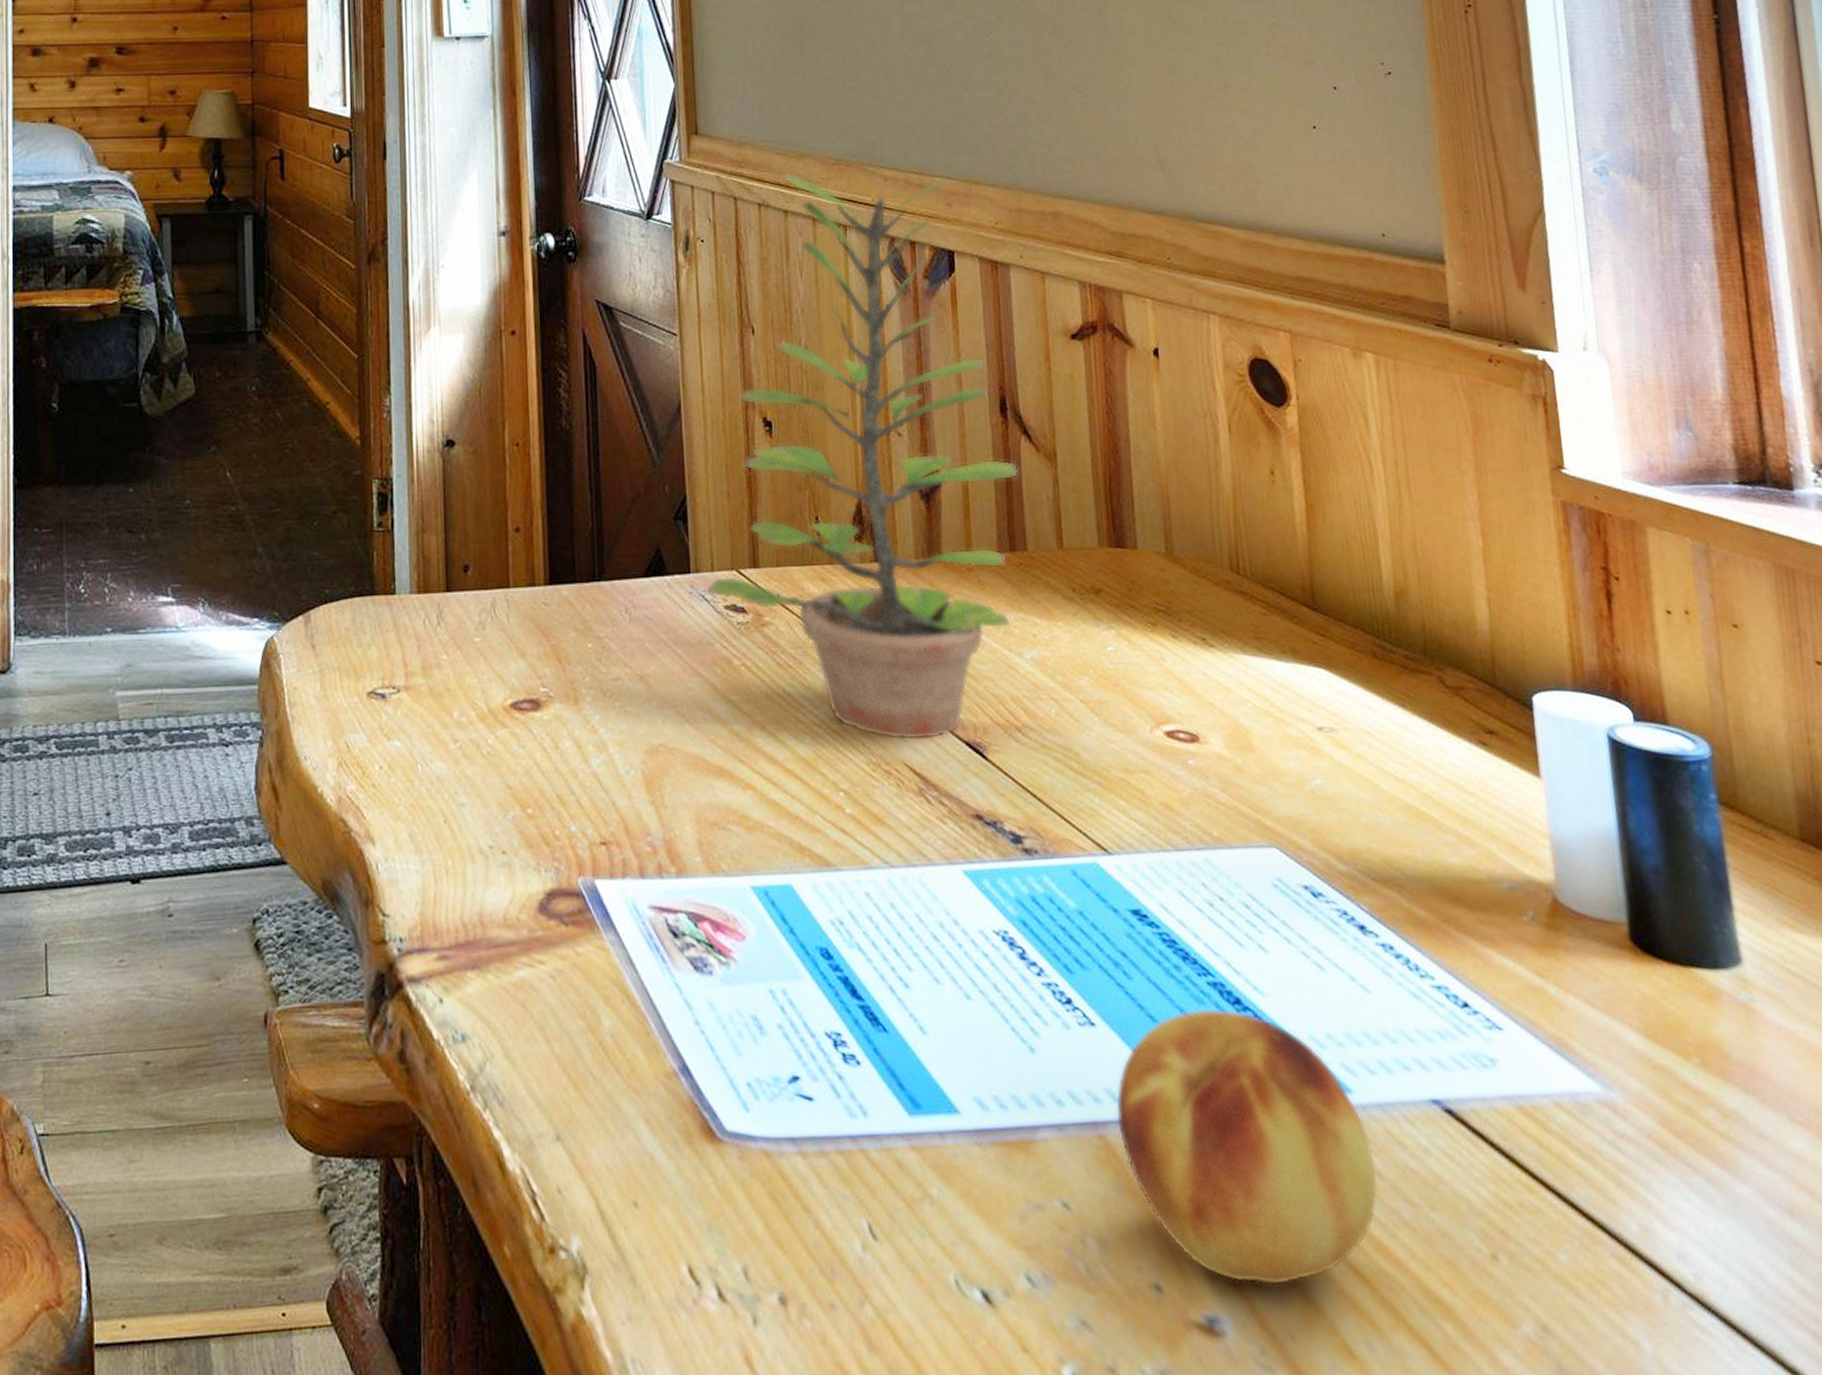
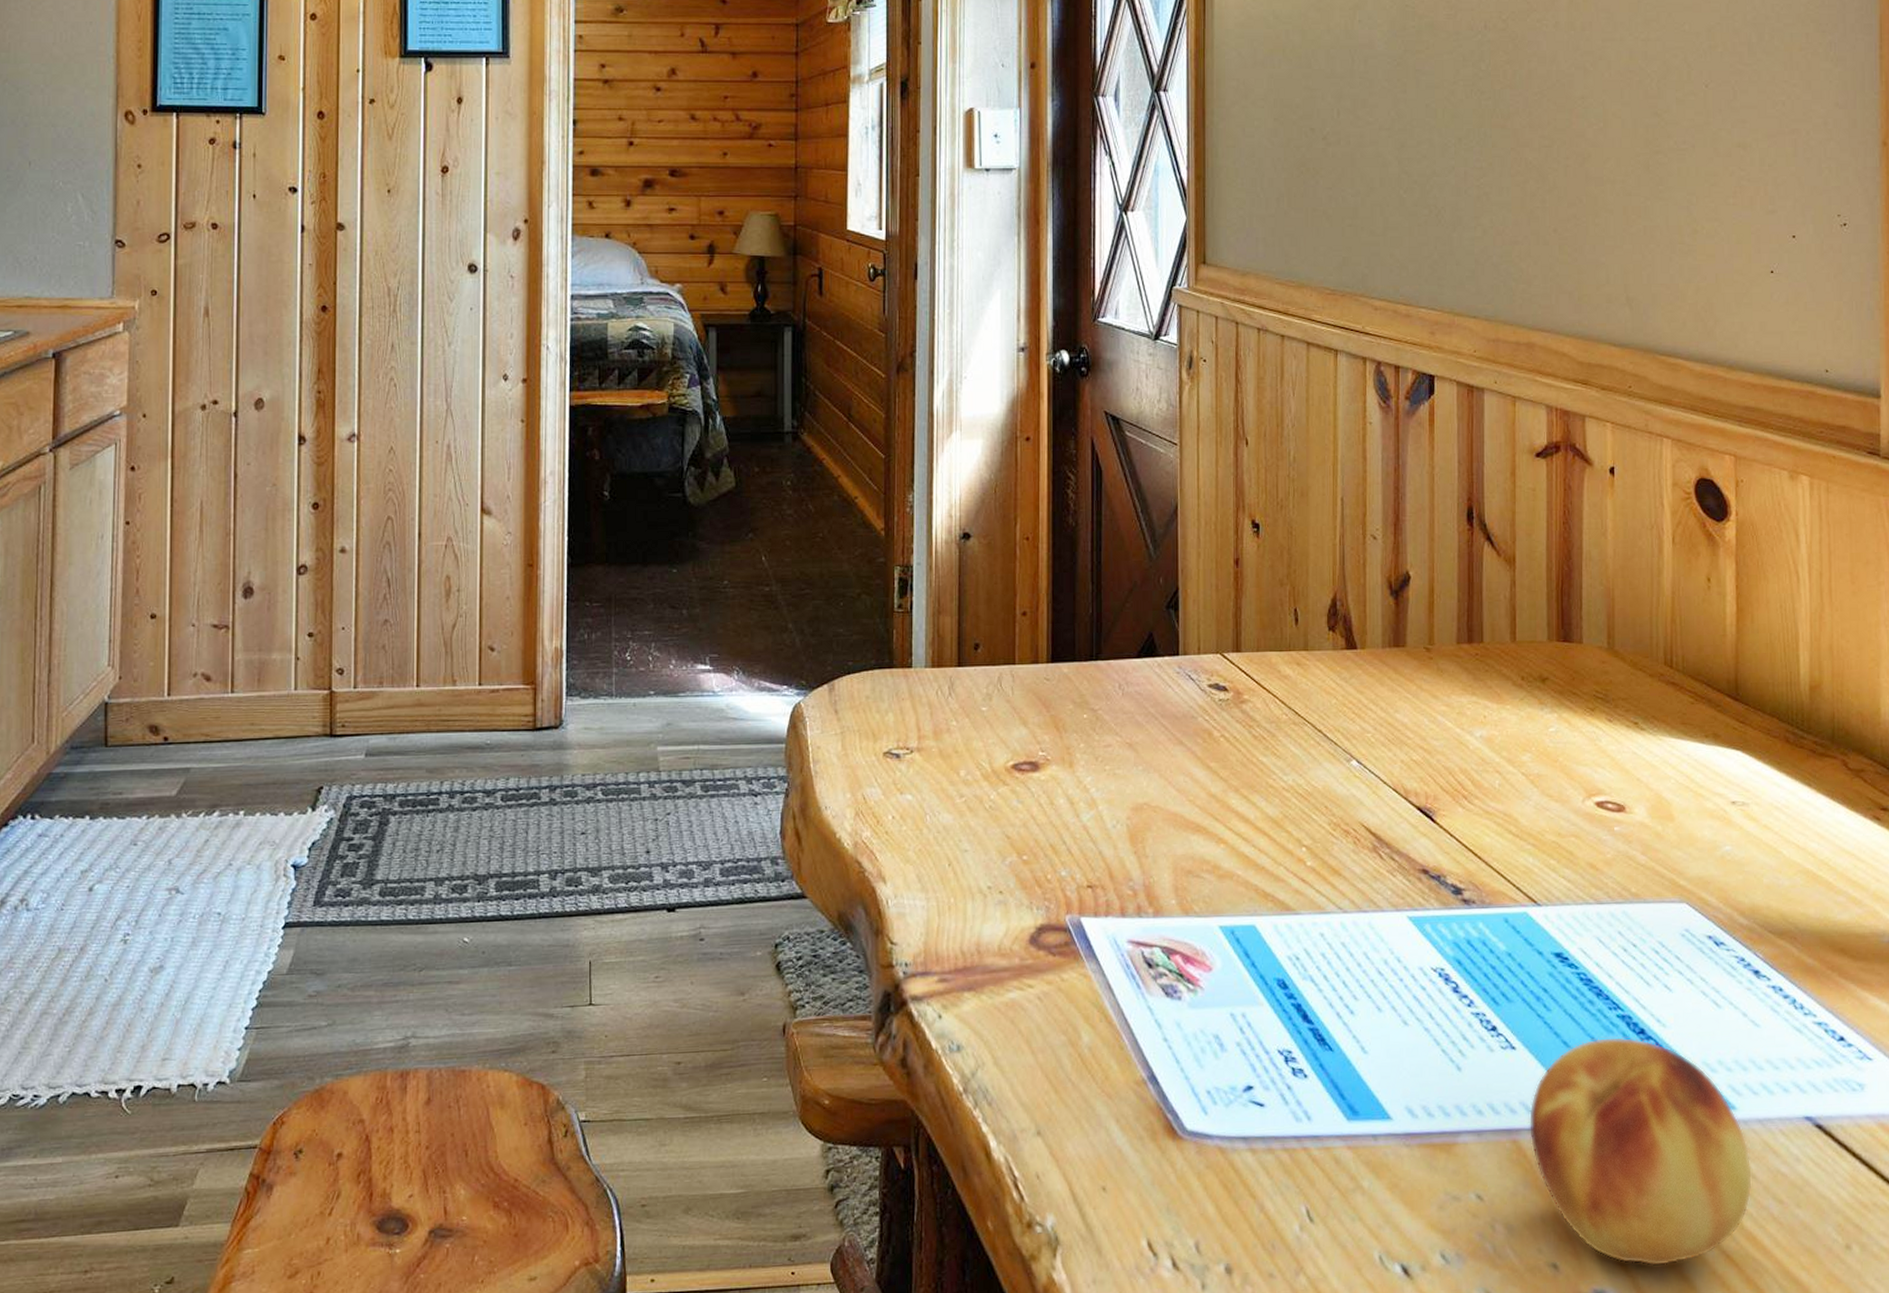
plant: present [707,172,1019,741] -> none [1193,300,1480,805]

